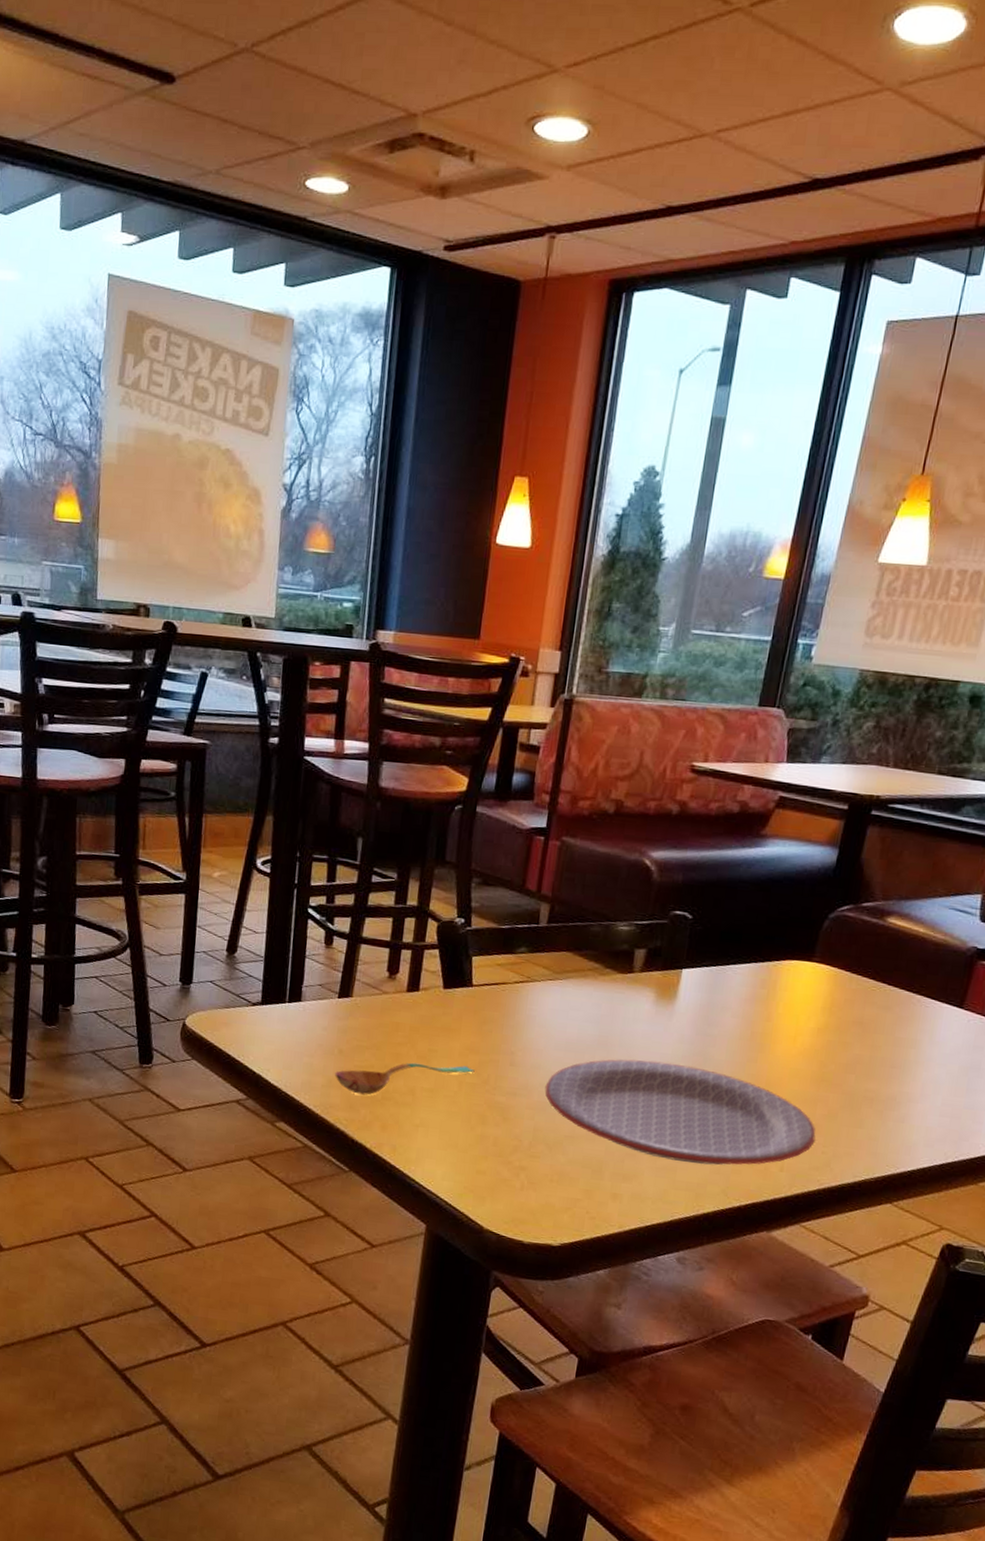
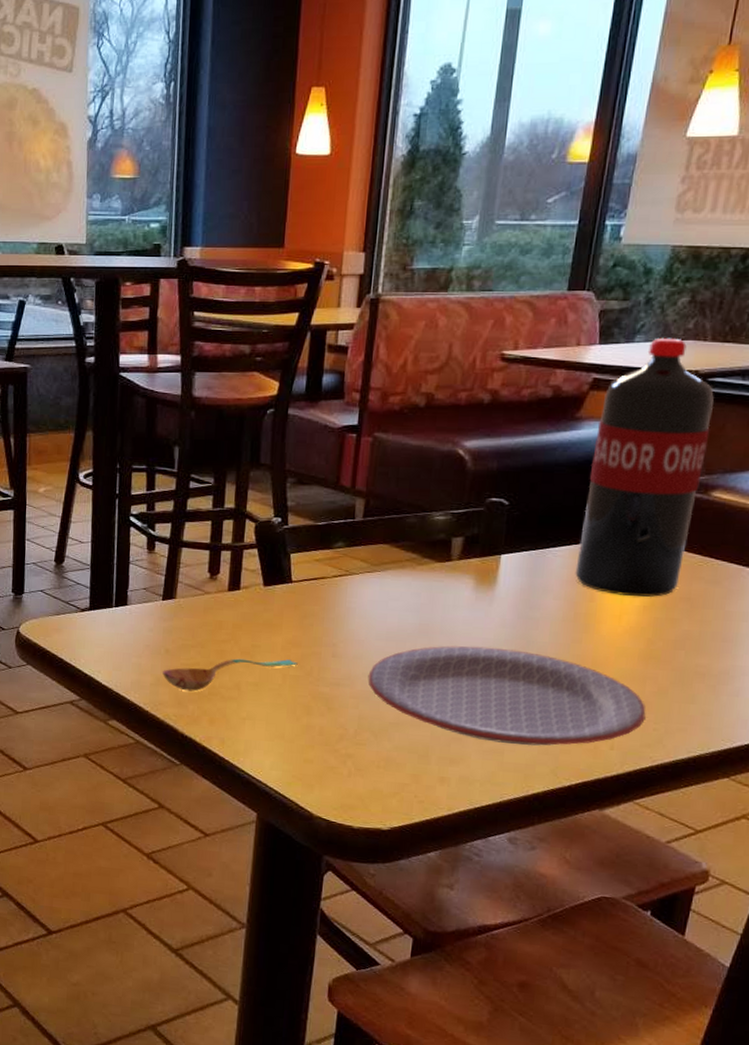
pop: none [753,760,893,1020] -> present [575,337,714,597]

